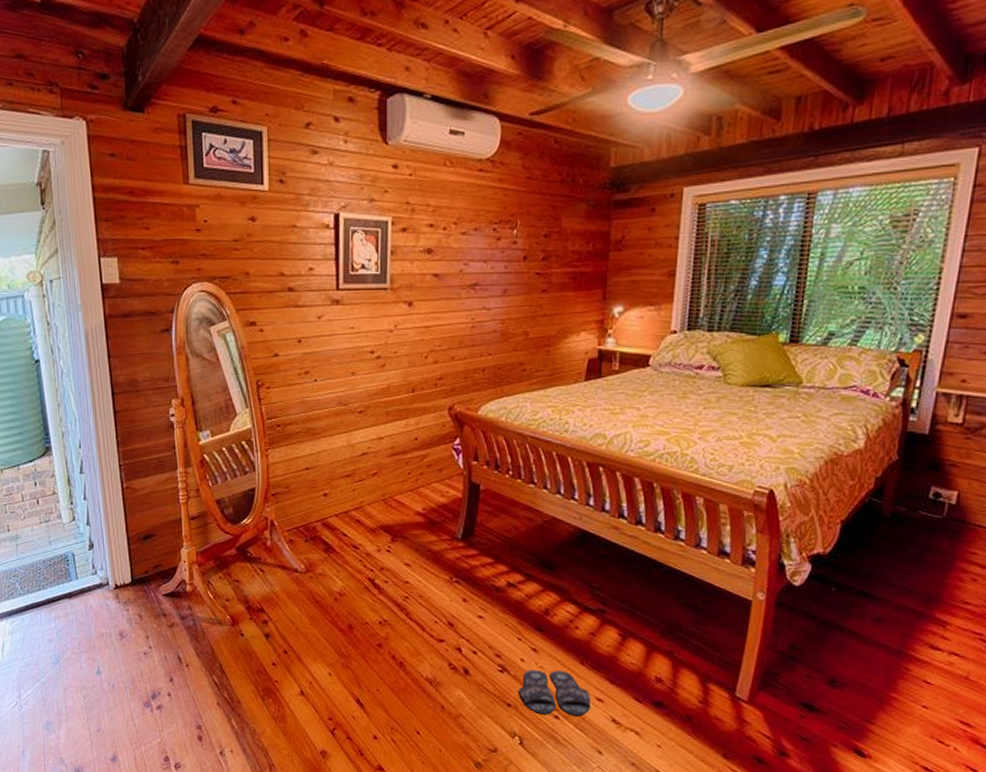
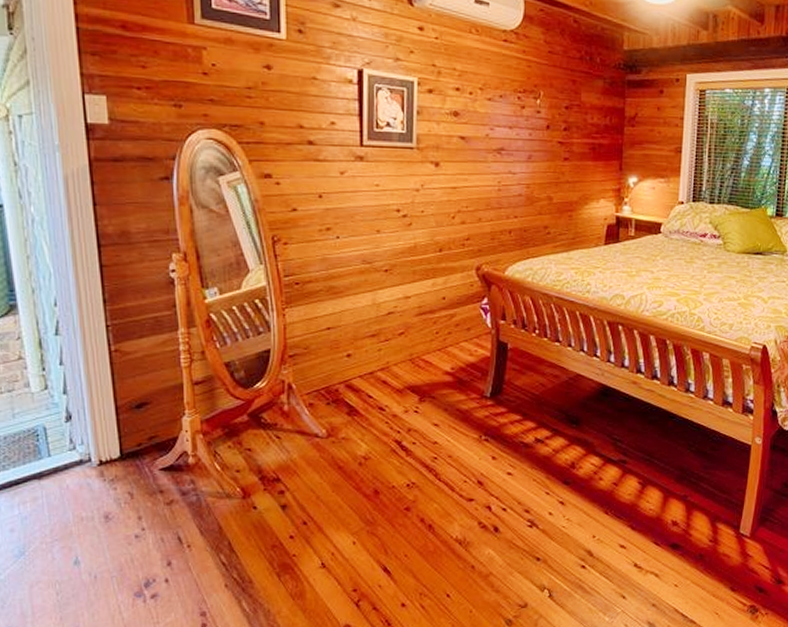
slippers: present [519,670,591,717] -> none [548,521,614,566]

